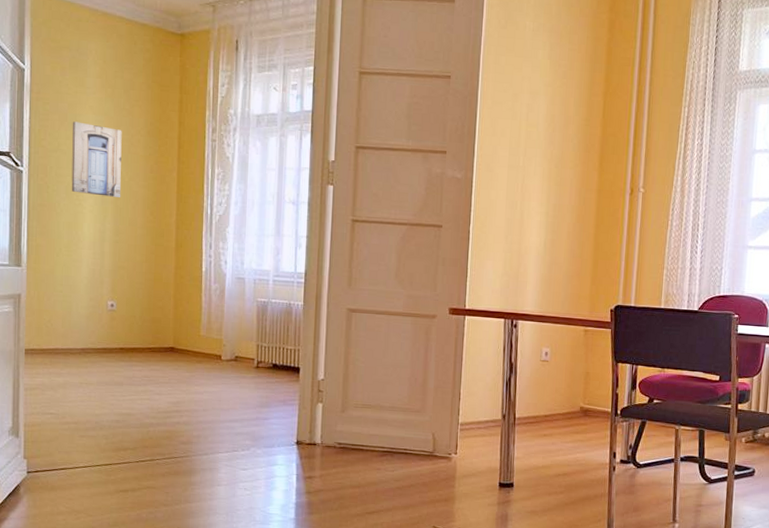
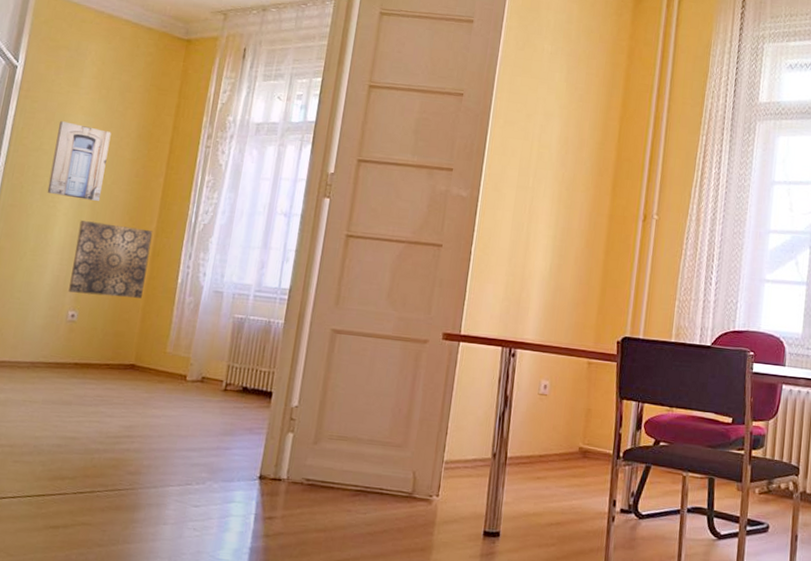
wall art: none [105,217,174,287] -> present [68,220,153,298]

